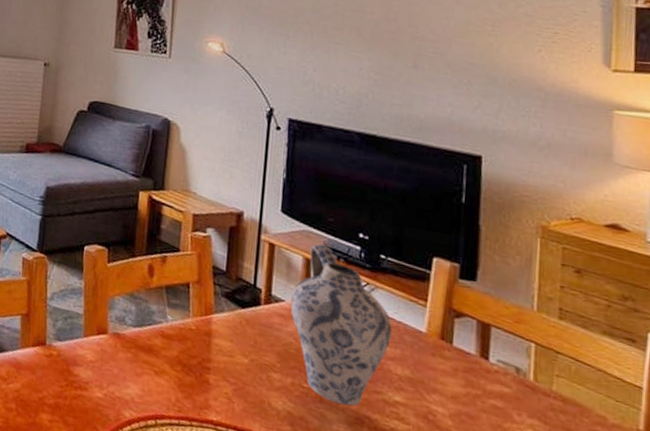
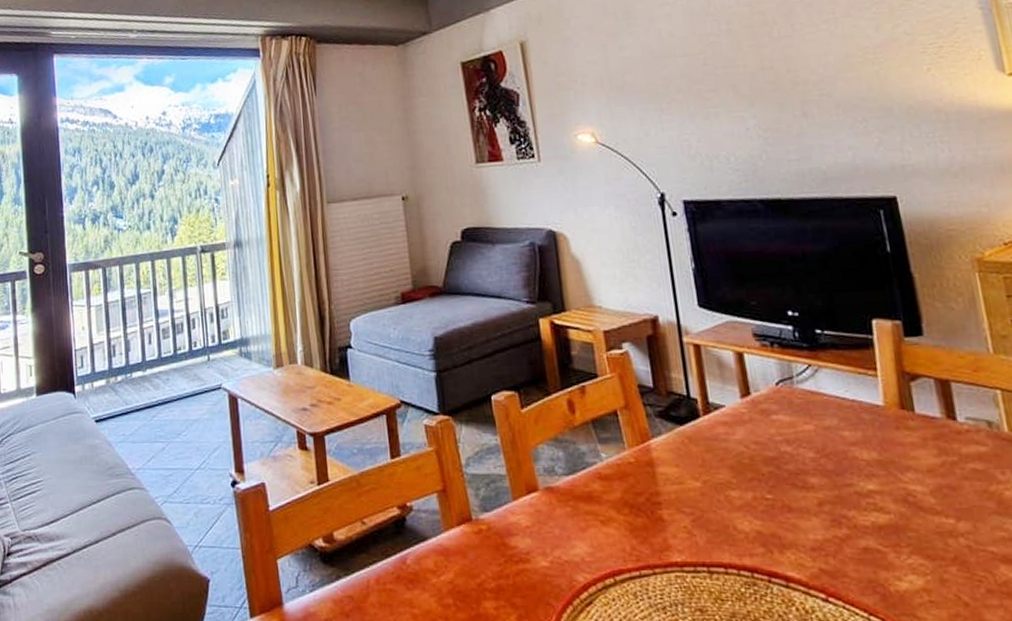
ceramic jug: present [290,243,392,407] -> none [730,332,849,509]

